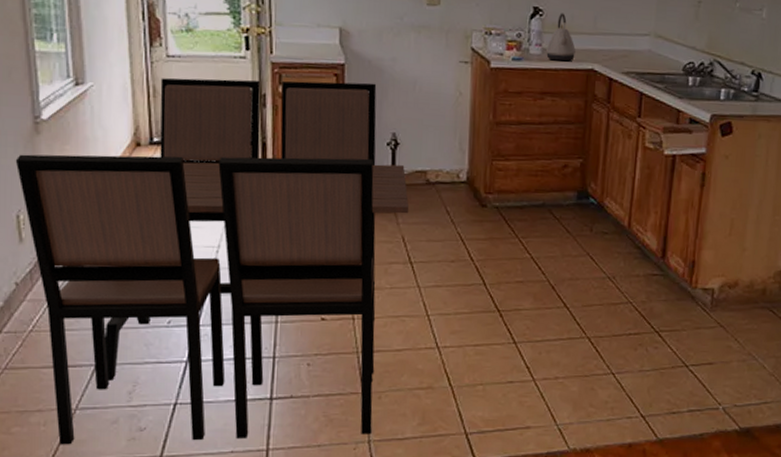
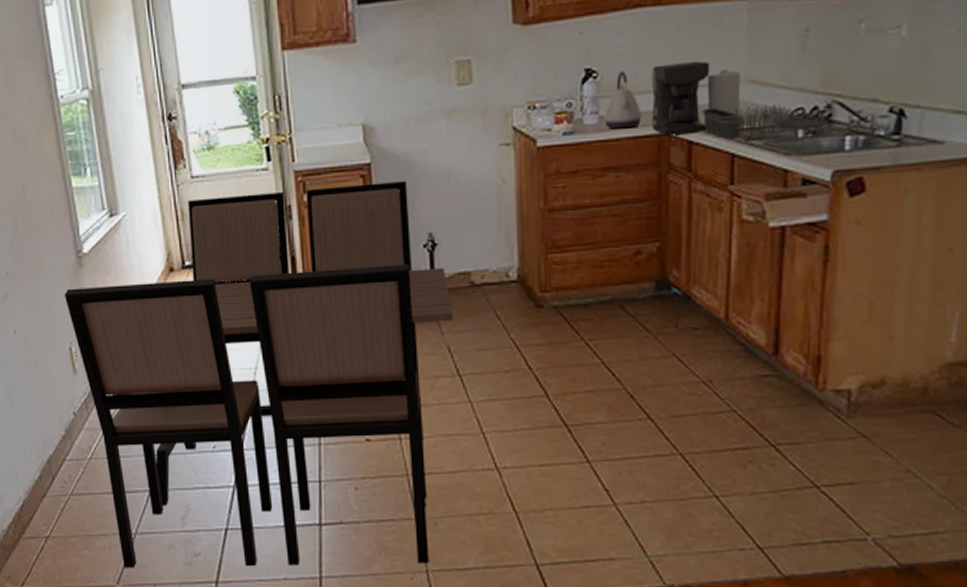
coffee maker: none [582,12,629,73] -> present [652,60,710,136]
dish rack: none [620,53,707,84] -> present [701,103,824,141]
paper towel holder: none [626,23,652,63] -> present [708,68,741,117]

